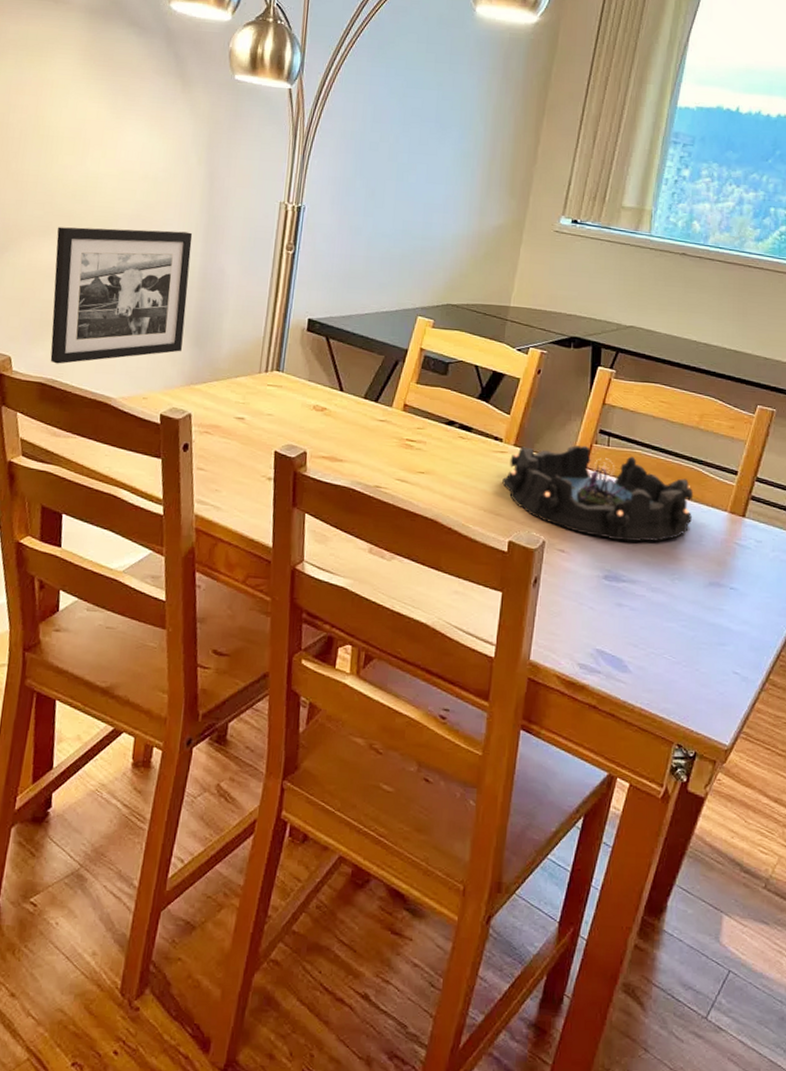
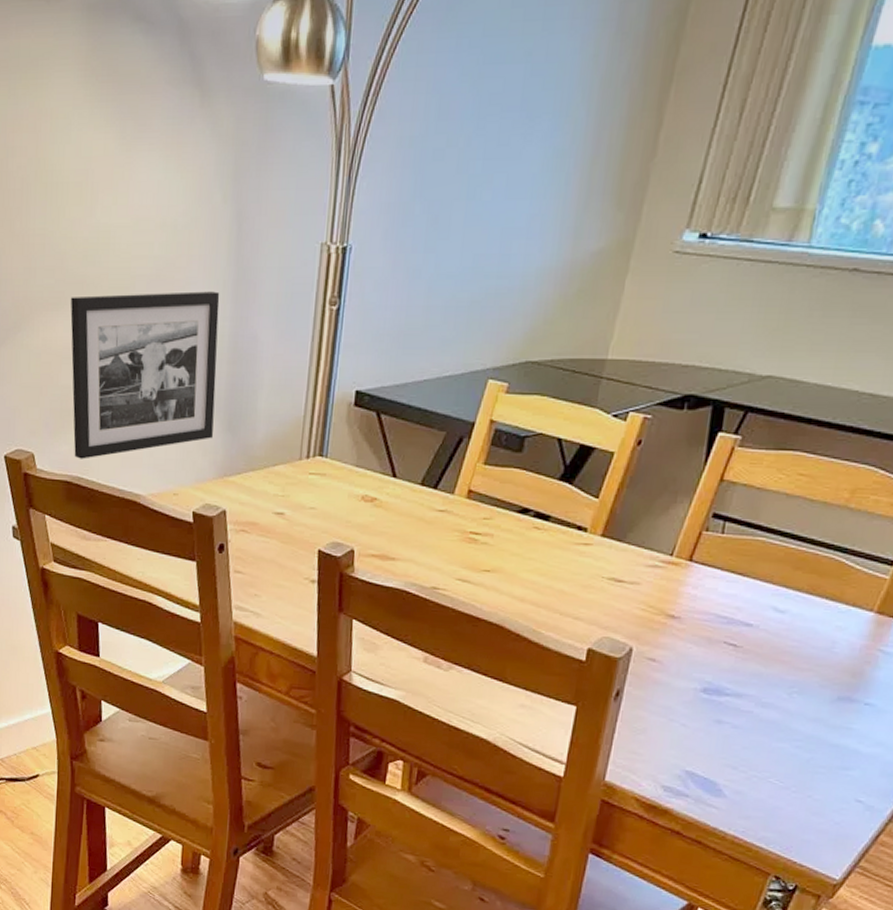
decorative bowl: present [502,445,694,542] -> none [584,533,831,649]

